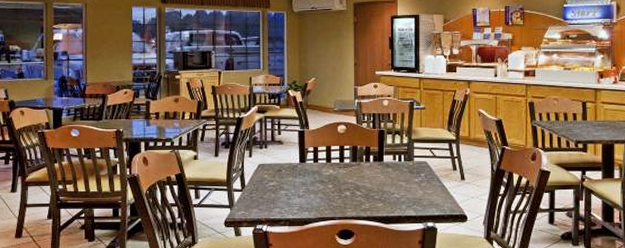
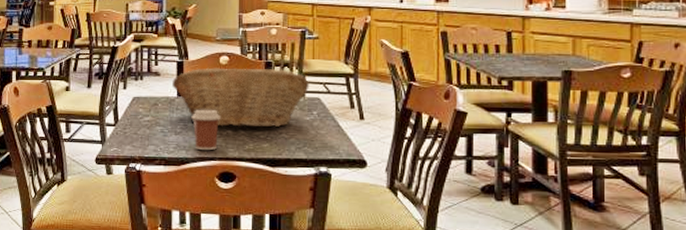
fruit basket: none [295,136,418,189] -> present [172,67,310,127]
coffee cup: none [313,174,339,211] -> present [191,109,221,151]

